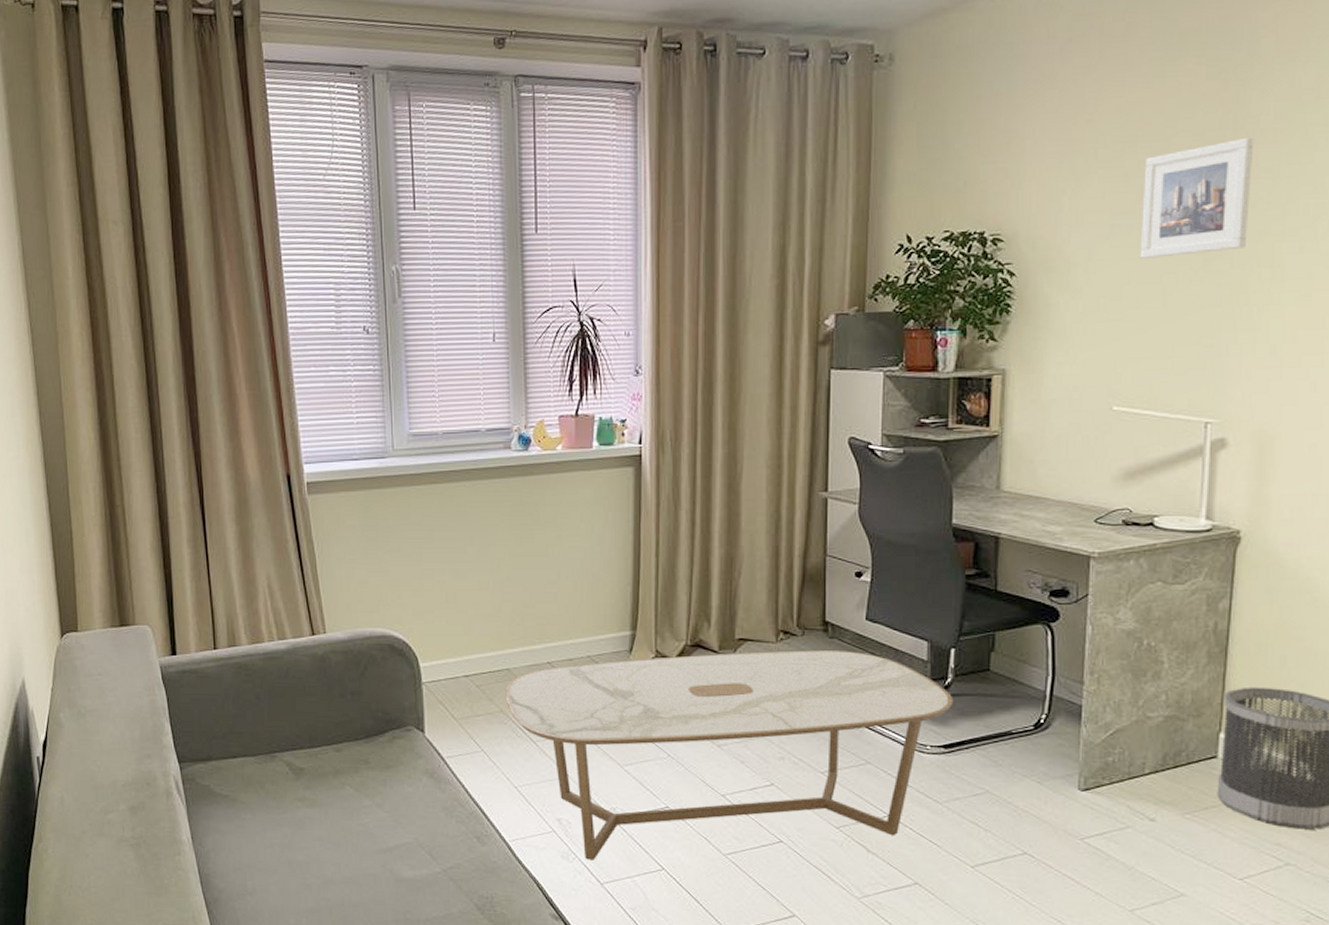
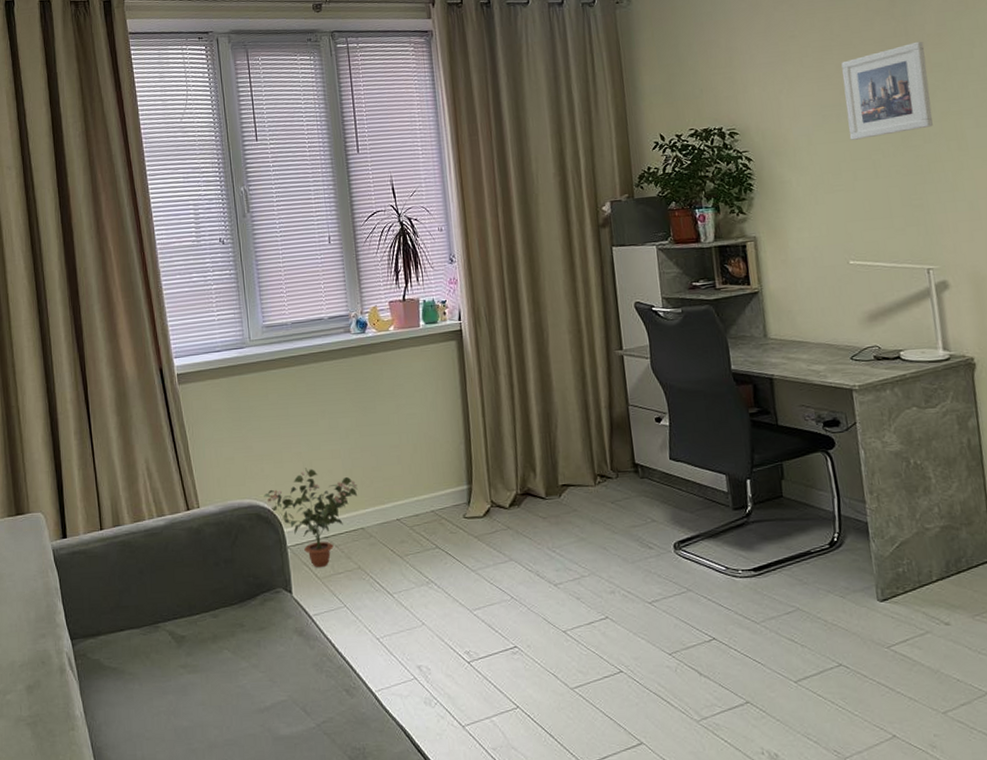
potted plant: none [399,598,506,707] -> present [264,468,358,567]
coffee table: present [505,650,954,861] -> none [361,488,756,704]

